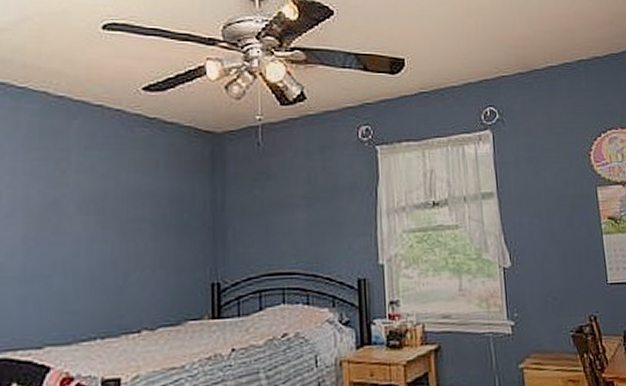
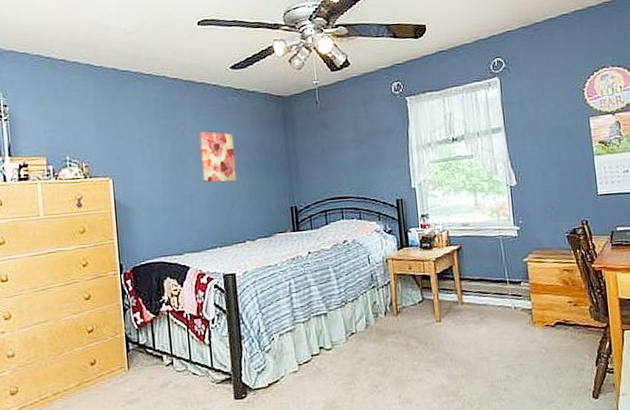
wall art: none [85,171,138,245] -> present [198,131,237,182]

